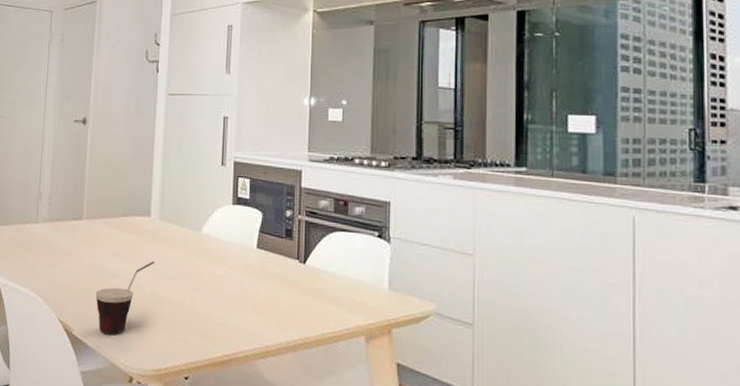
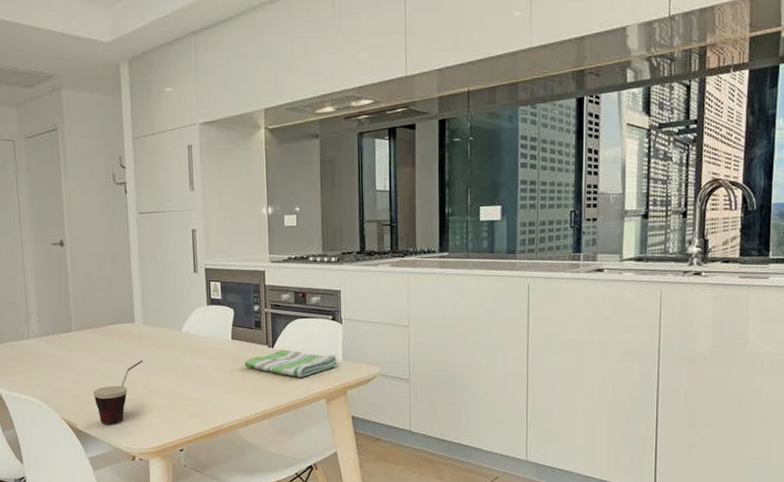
dish towel: none [269,266,383,305] -> present [244,349,338,377]

